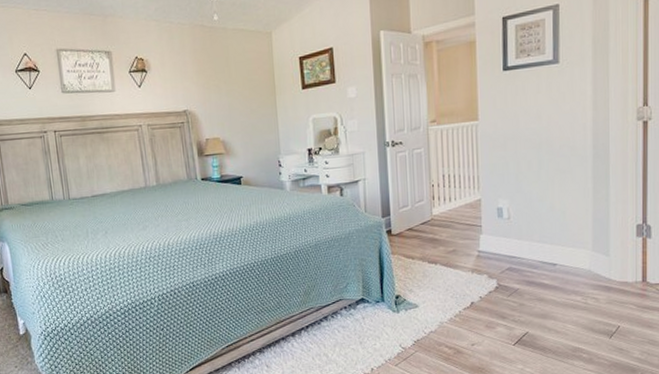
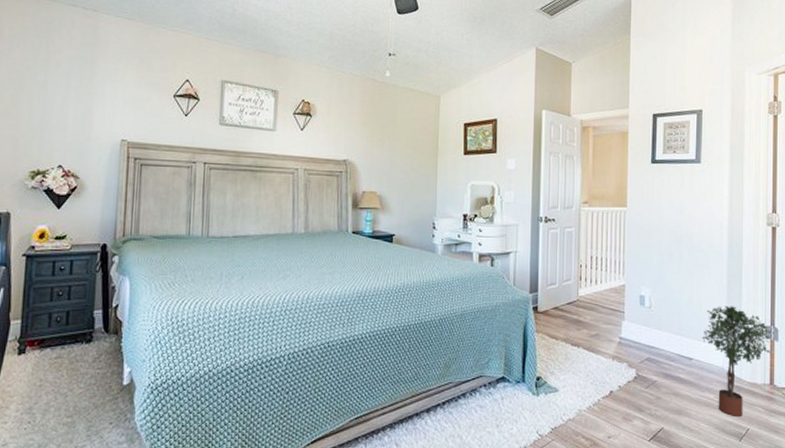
potted tree: none [567,208,644,316] -> present [702,306,772,416]

